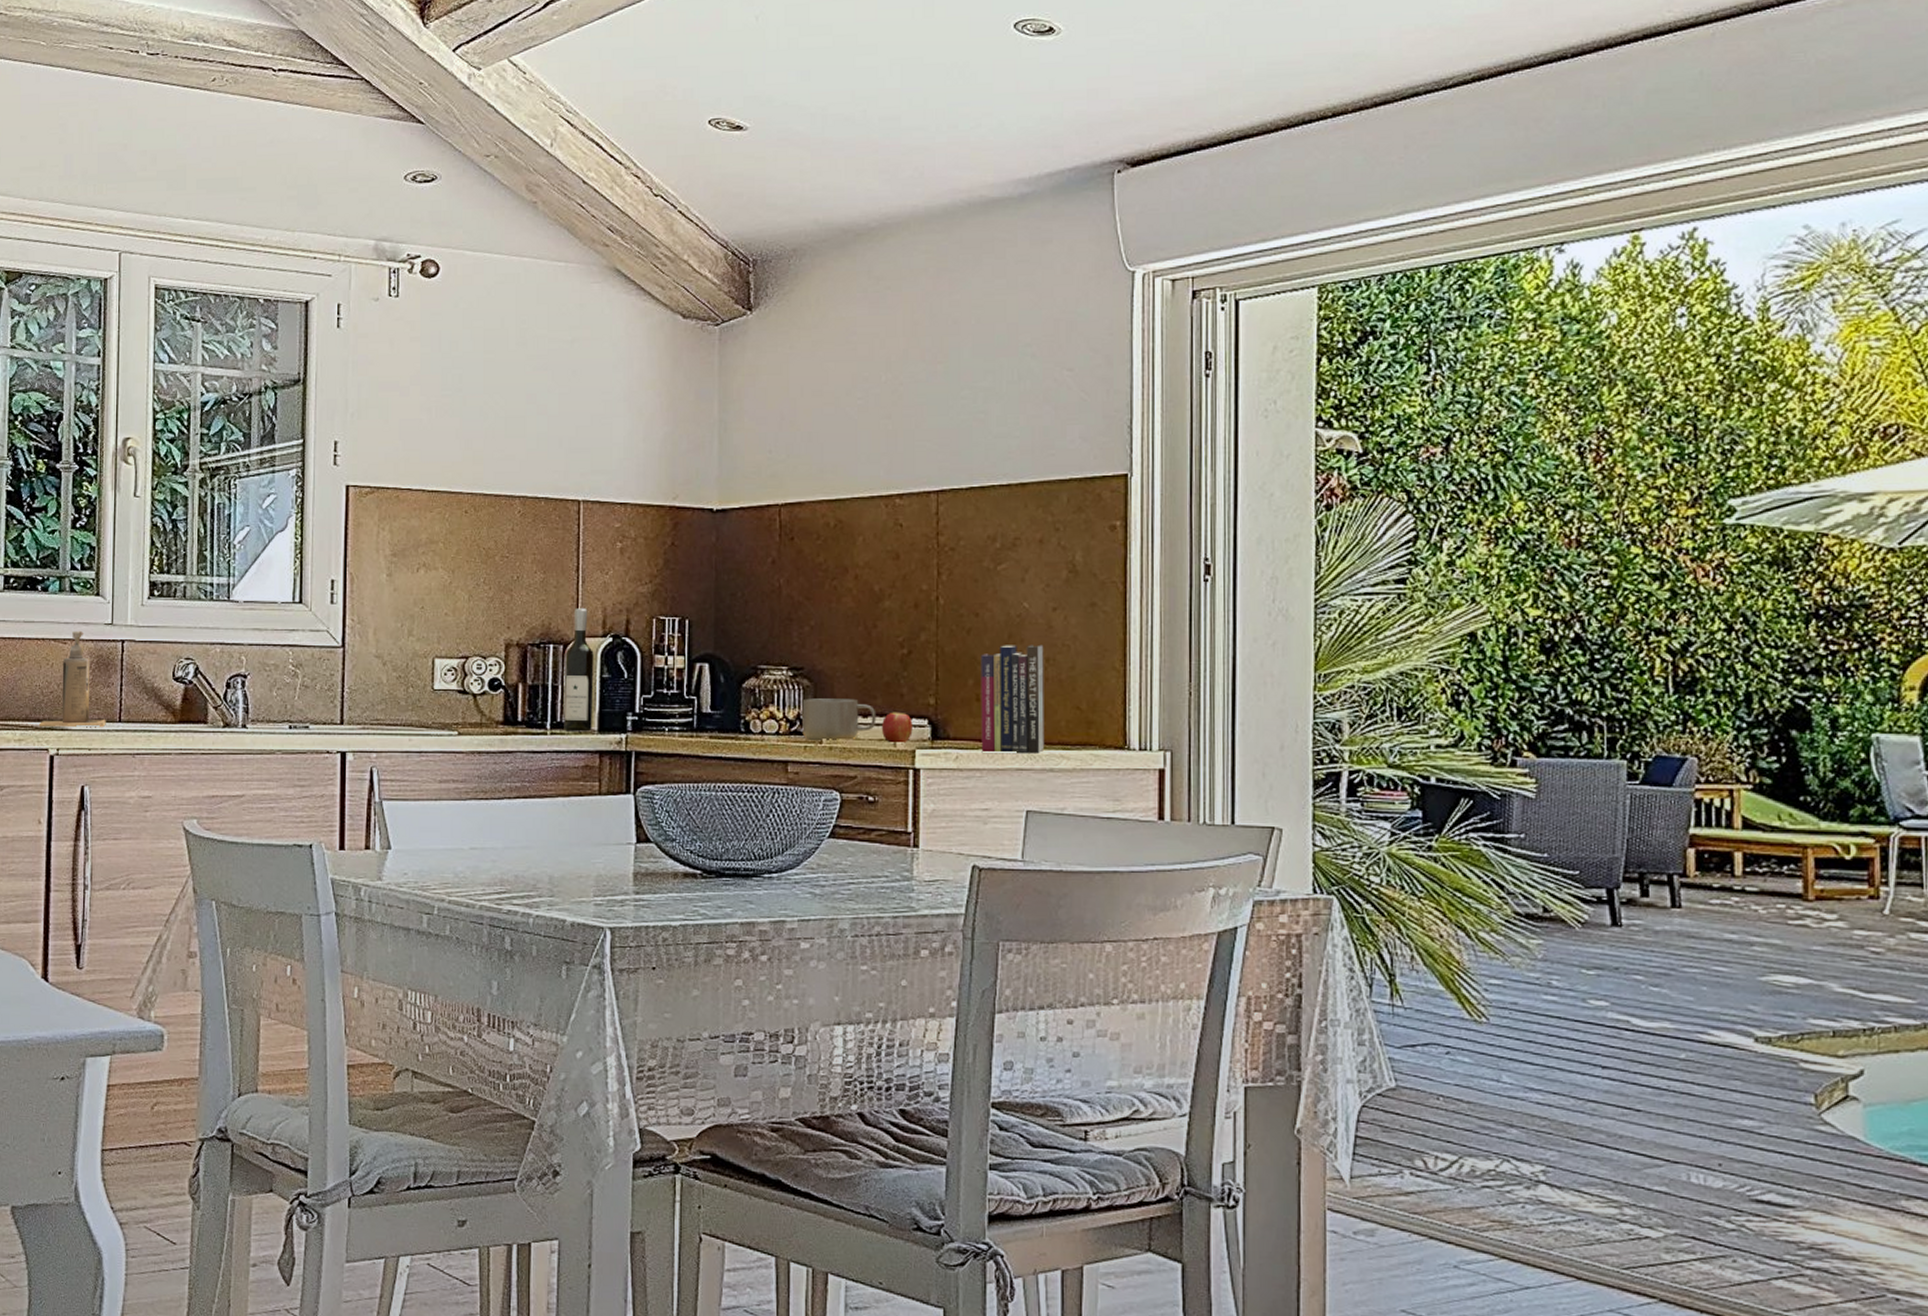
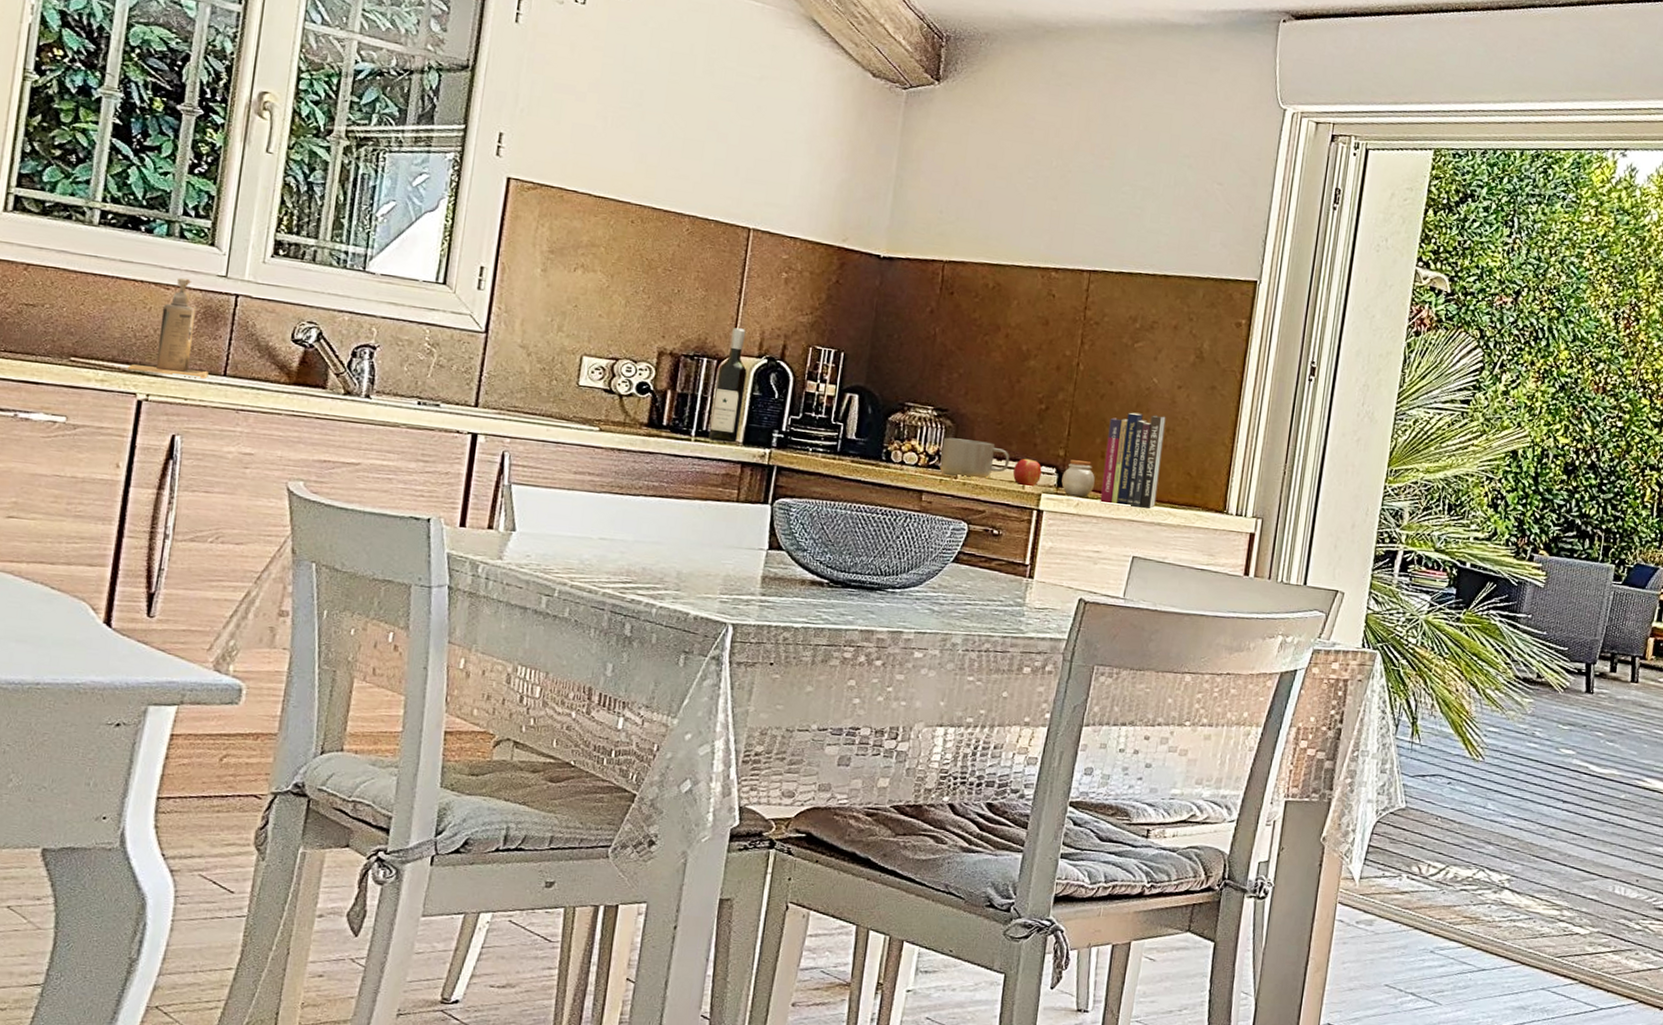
jar: none [936,707,974,748] -> present [1061,460,1096,497]

